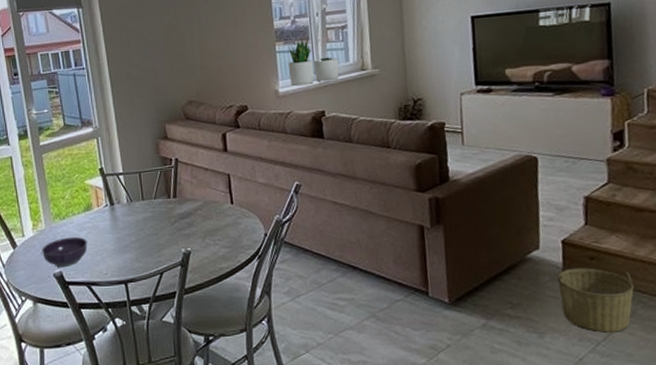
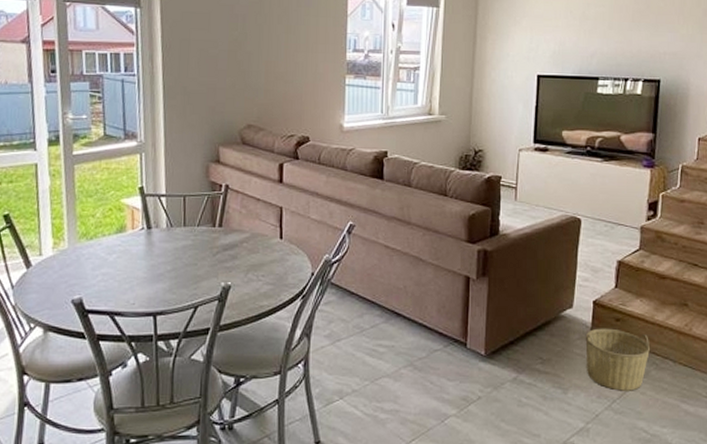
bowl: present [42,236,88,267] -> none [61,260,116,293]
planter: present [288,37,314,87] -> none [356,74,382,124]
planter: present [313,57,340,82] -> none [382,97,407,122]

